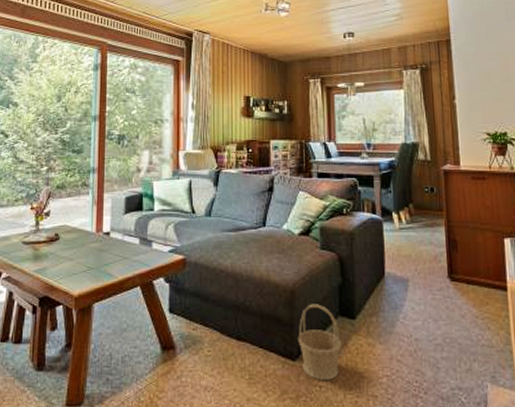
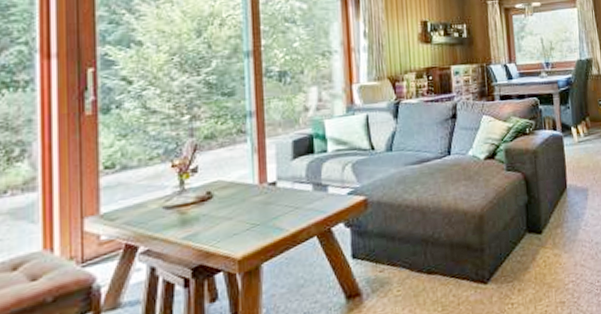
basket: present [298,304,342,381] -> none [488,224,531,298]

